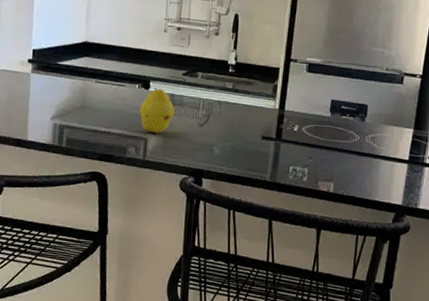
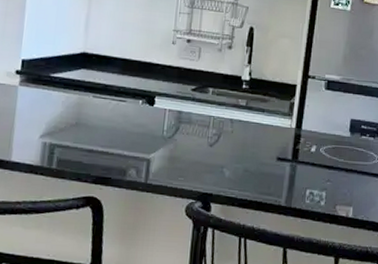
fruit: present [139,87,175,134] -> none [142,103,182,154]

